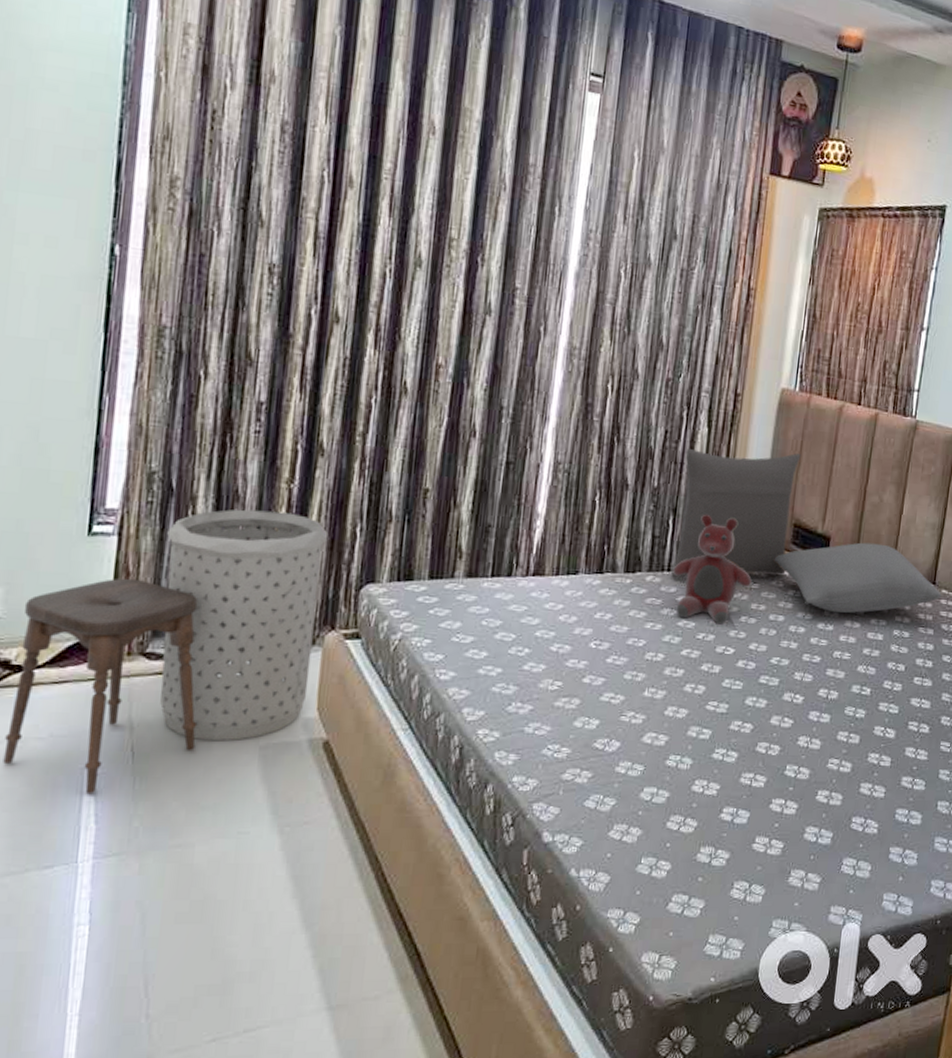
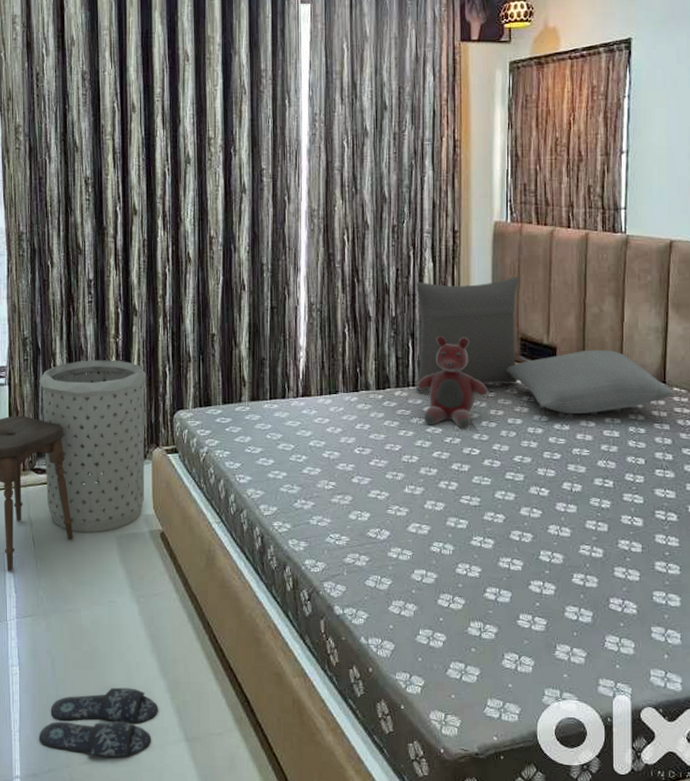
slippers: none [109,946,294,1041] -> present [39,687,158,759]

